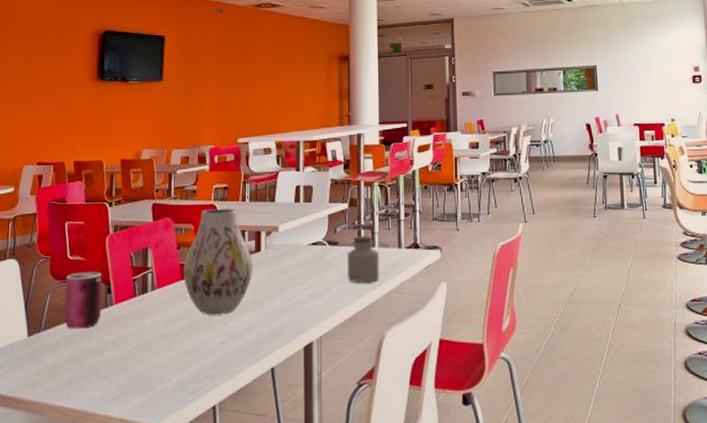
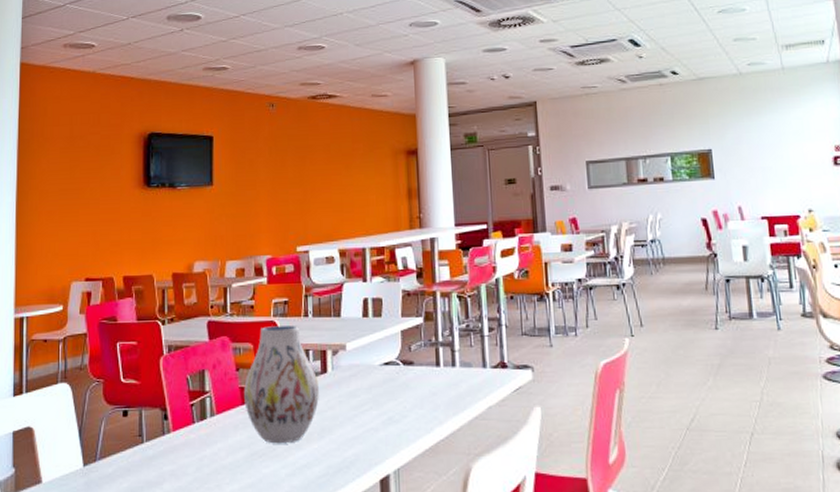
can: present [64,272,102,329] -> none [120,396,159,459]
jar: present [347,236,380,283] -> none [424,354,462,408]

